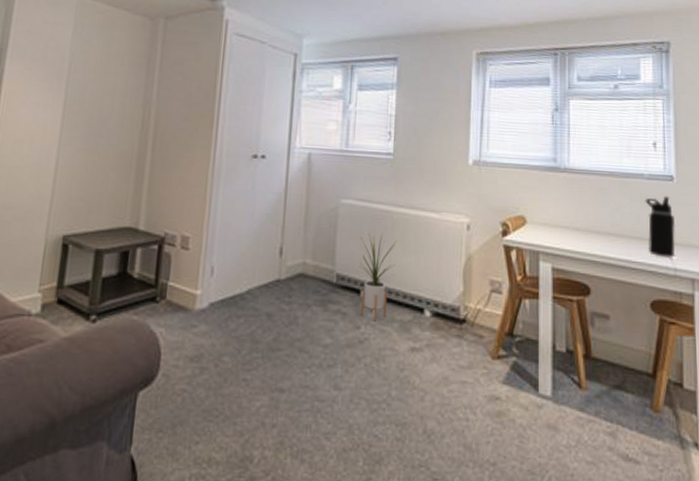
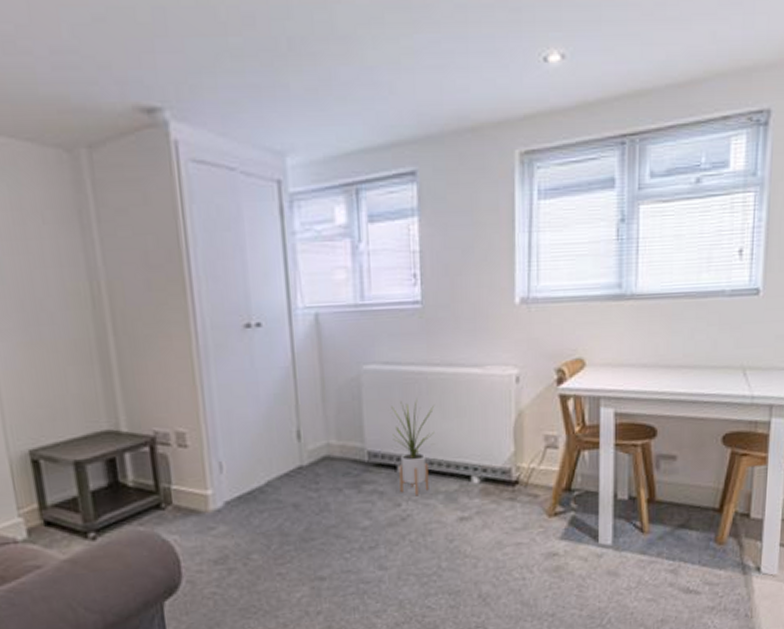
water bottle: present [645,195,676,258] -> none [723,313,757,386]

